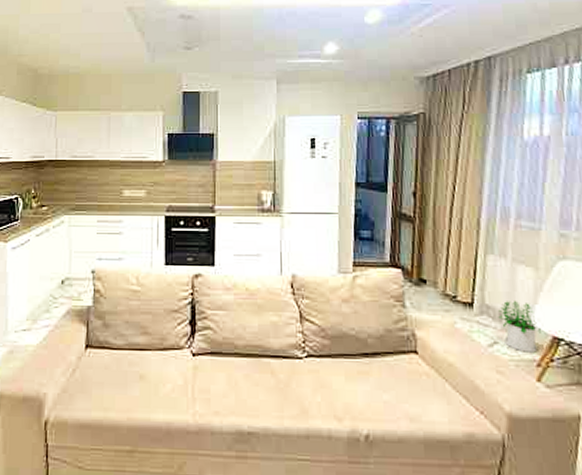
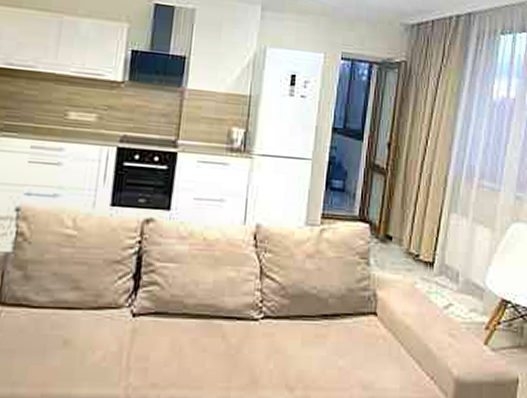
potted plant: present [498,301,541,353] -> none [455,262,492,315]

